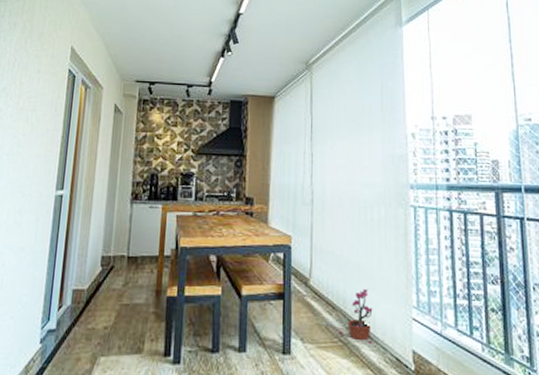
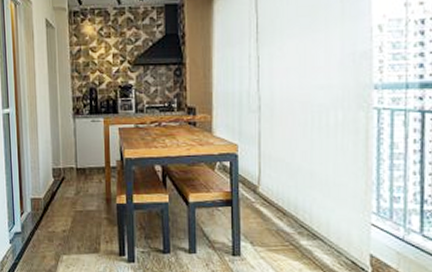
potted plant: present [338,288,373,345] -> none [290,195,327,248]

